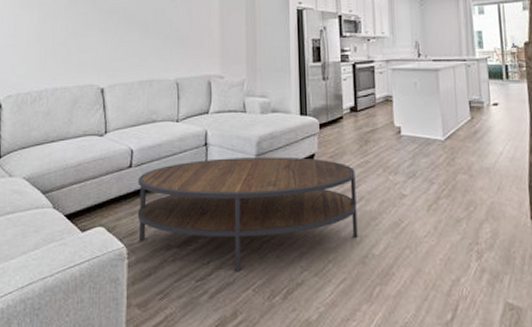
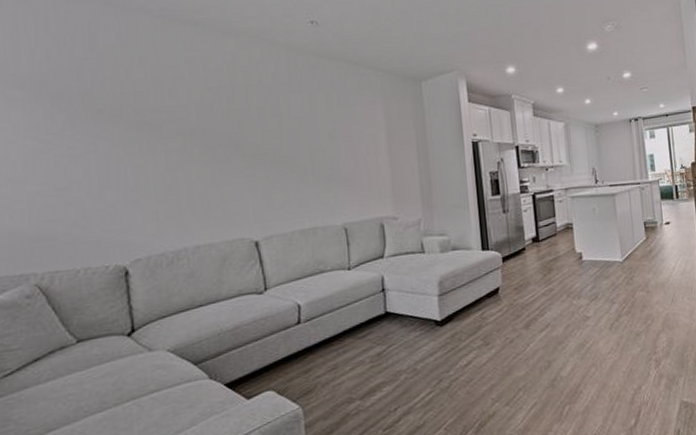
coffee table: present [137,156,358,272] -> none [308,292,546,414]

